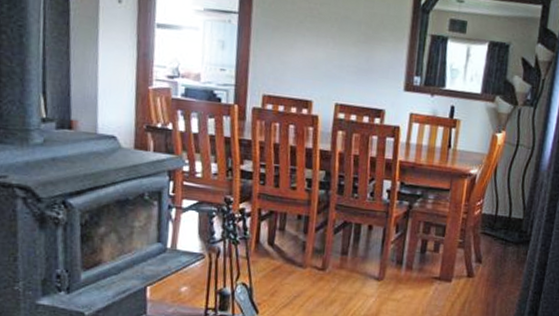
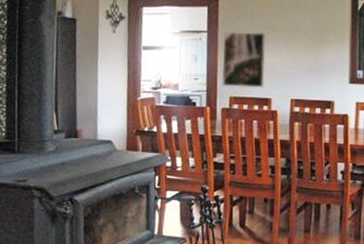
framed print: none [254,16,310,88] -> present [221,31,265,88]

